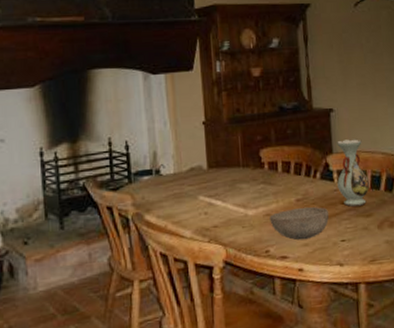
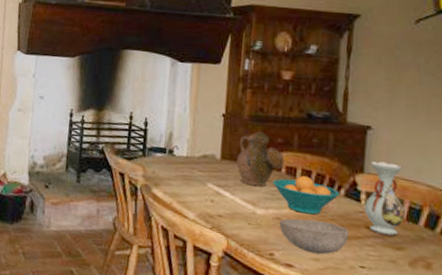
jug: none [223,132,266,189] -> present [237,131,284,187]
fruit bowl: none [259,167,317,205] -> present [273,175,340,215]

